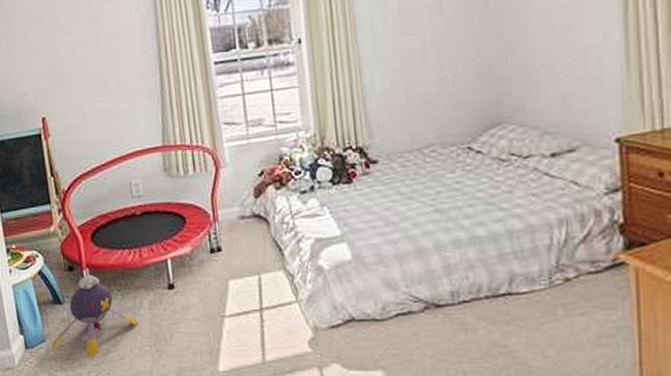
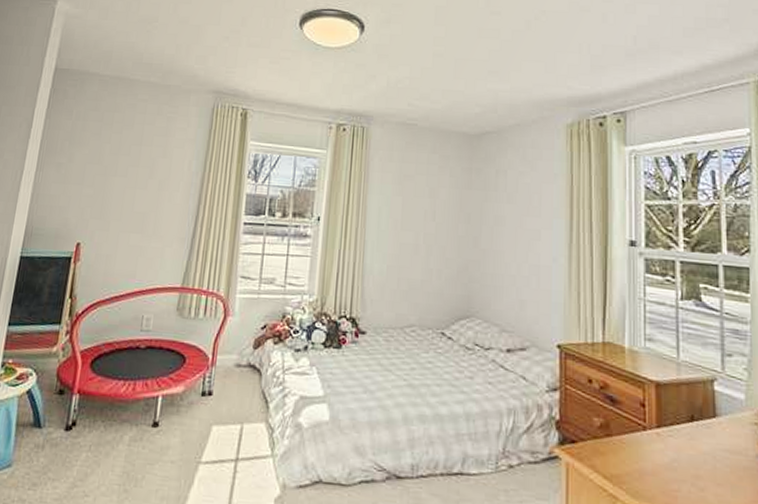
plush toy: present [50,275,138,358] -> none [14,401,113,492]

